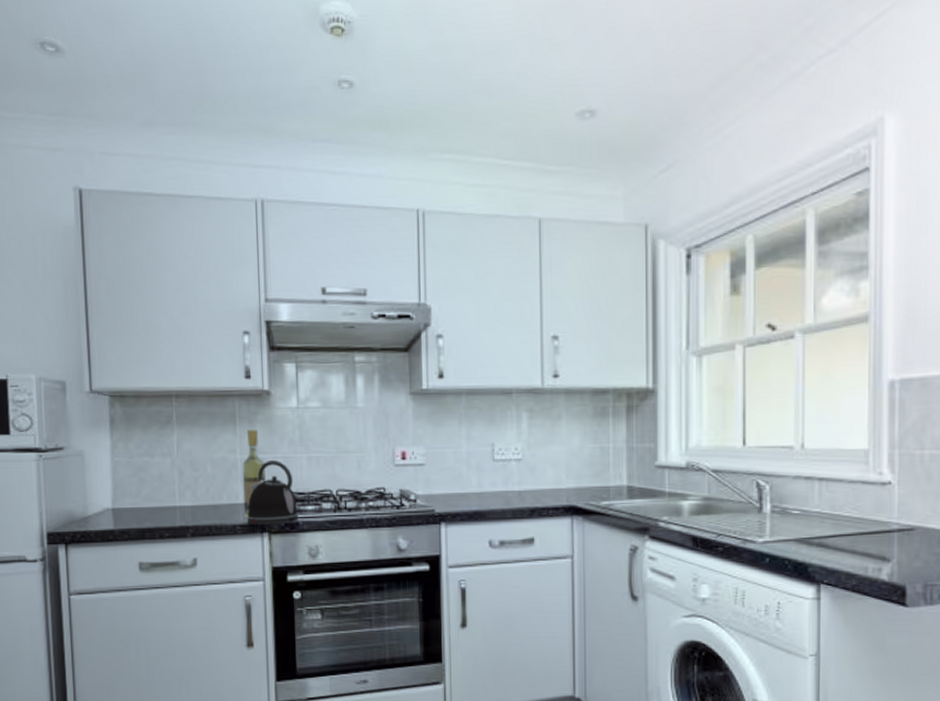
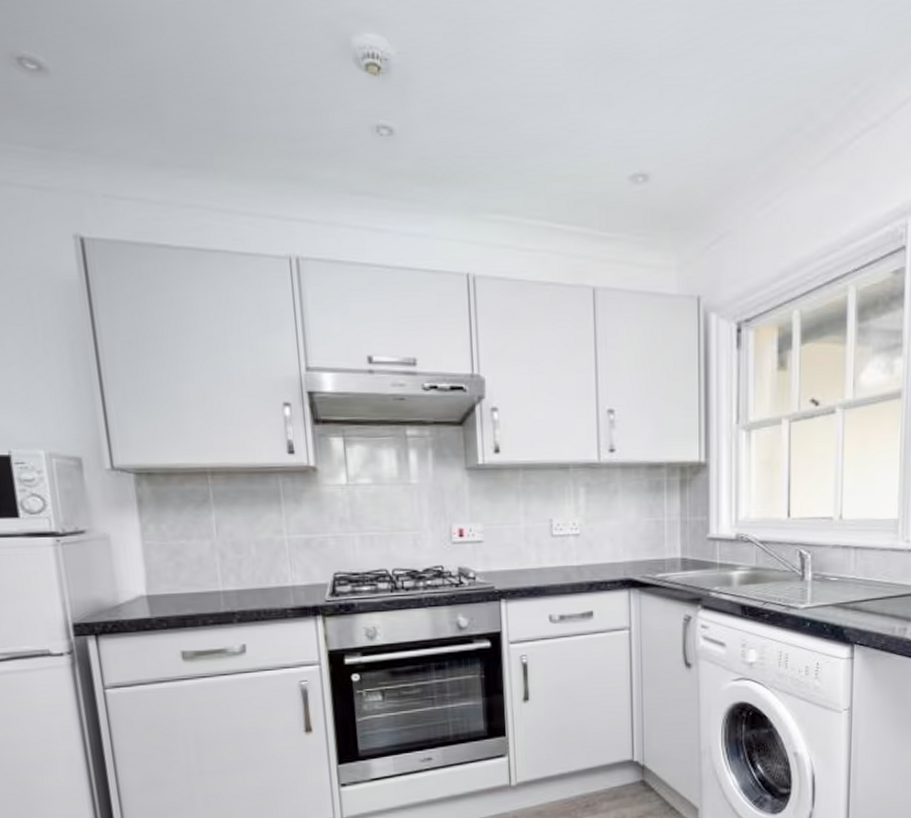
bottle: present [243,430,266,517] -> none [290,508,317,600]
kettle: present [246,460,300,525] -> none [297,540,355,608]

